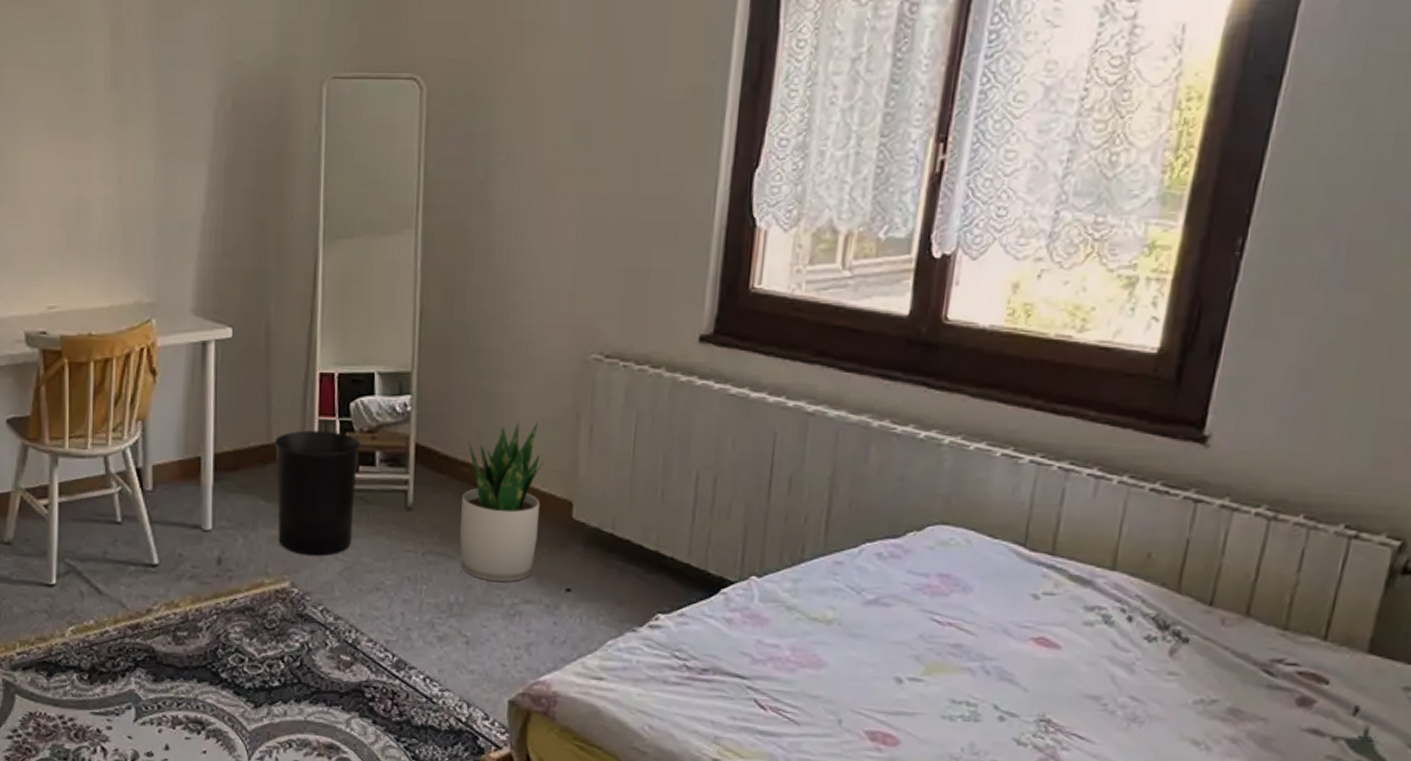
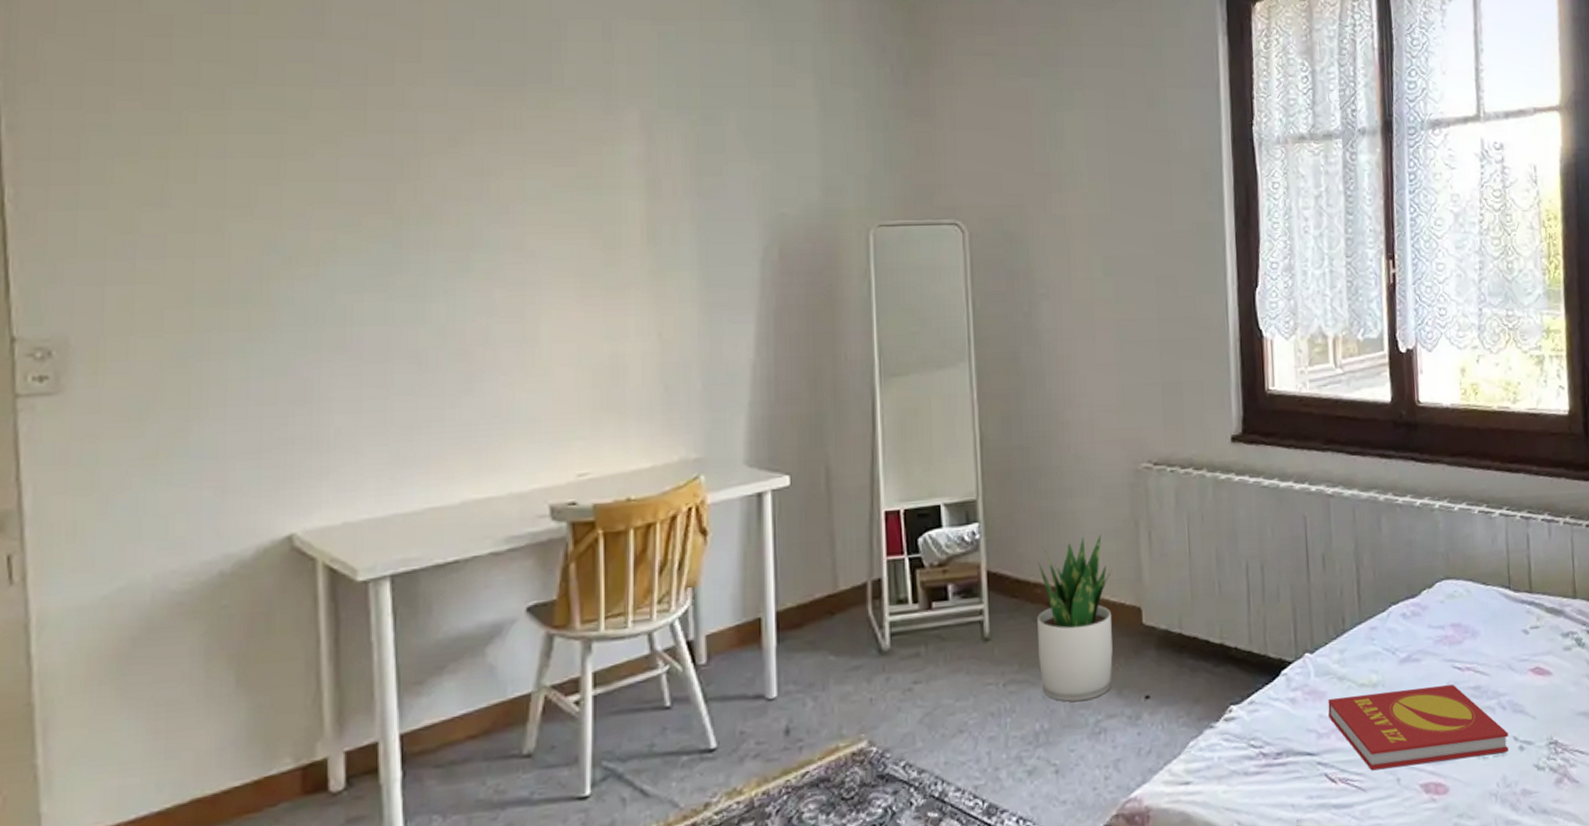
waste bin: present [274,430,361,556] -> none [841,570,933,708]
book: none [768,626,988,720] -> present [1328,684,1508,771]

